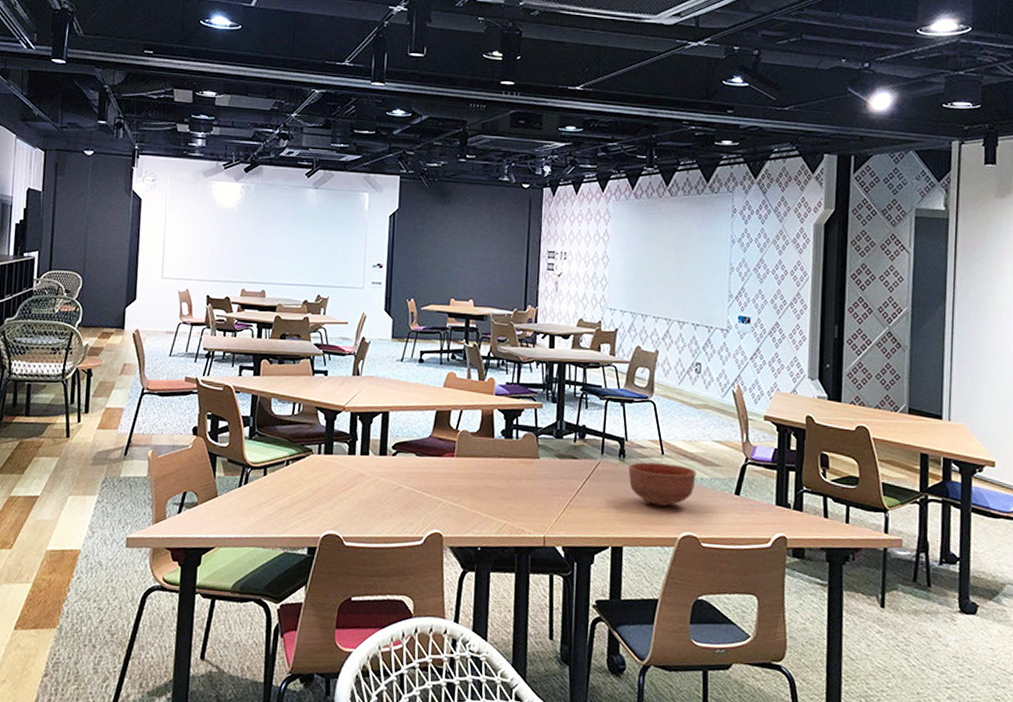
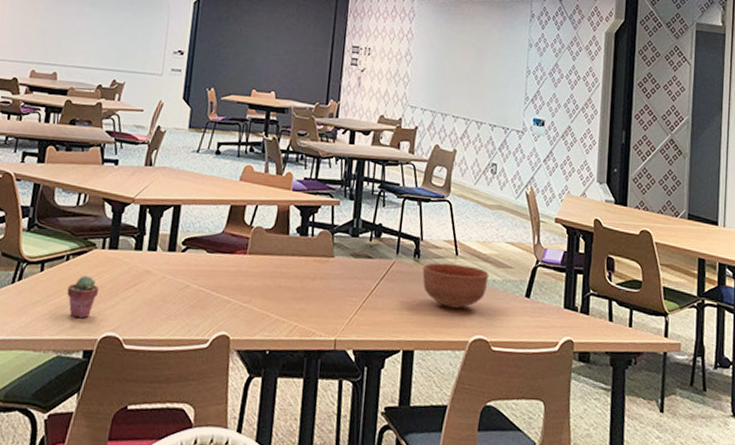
potted succulent: none [289,478,317,519] -> present [67,275,99,319]

